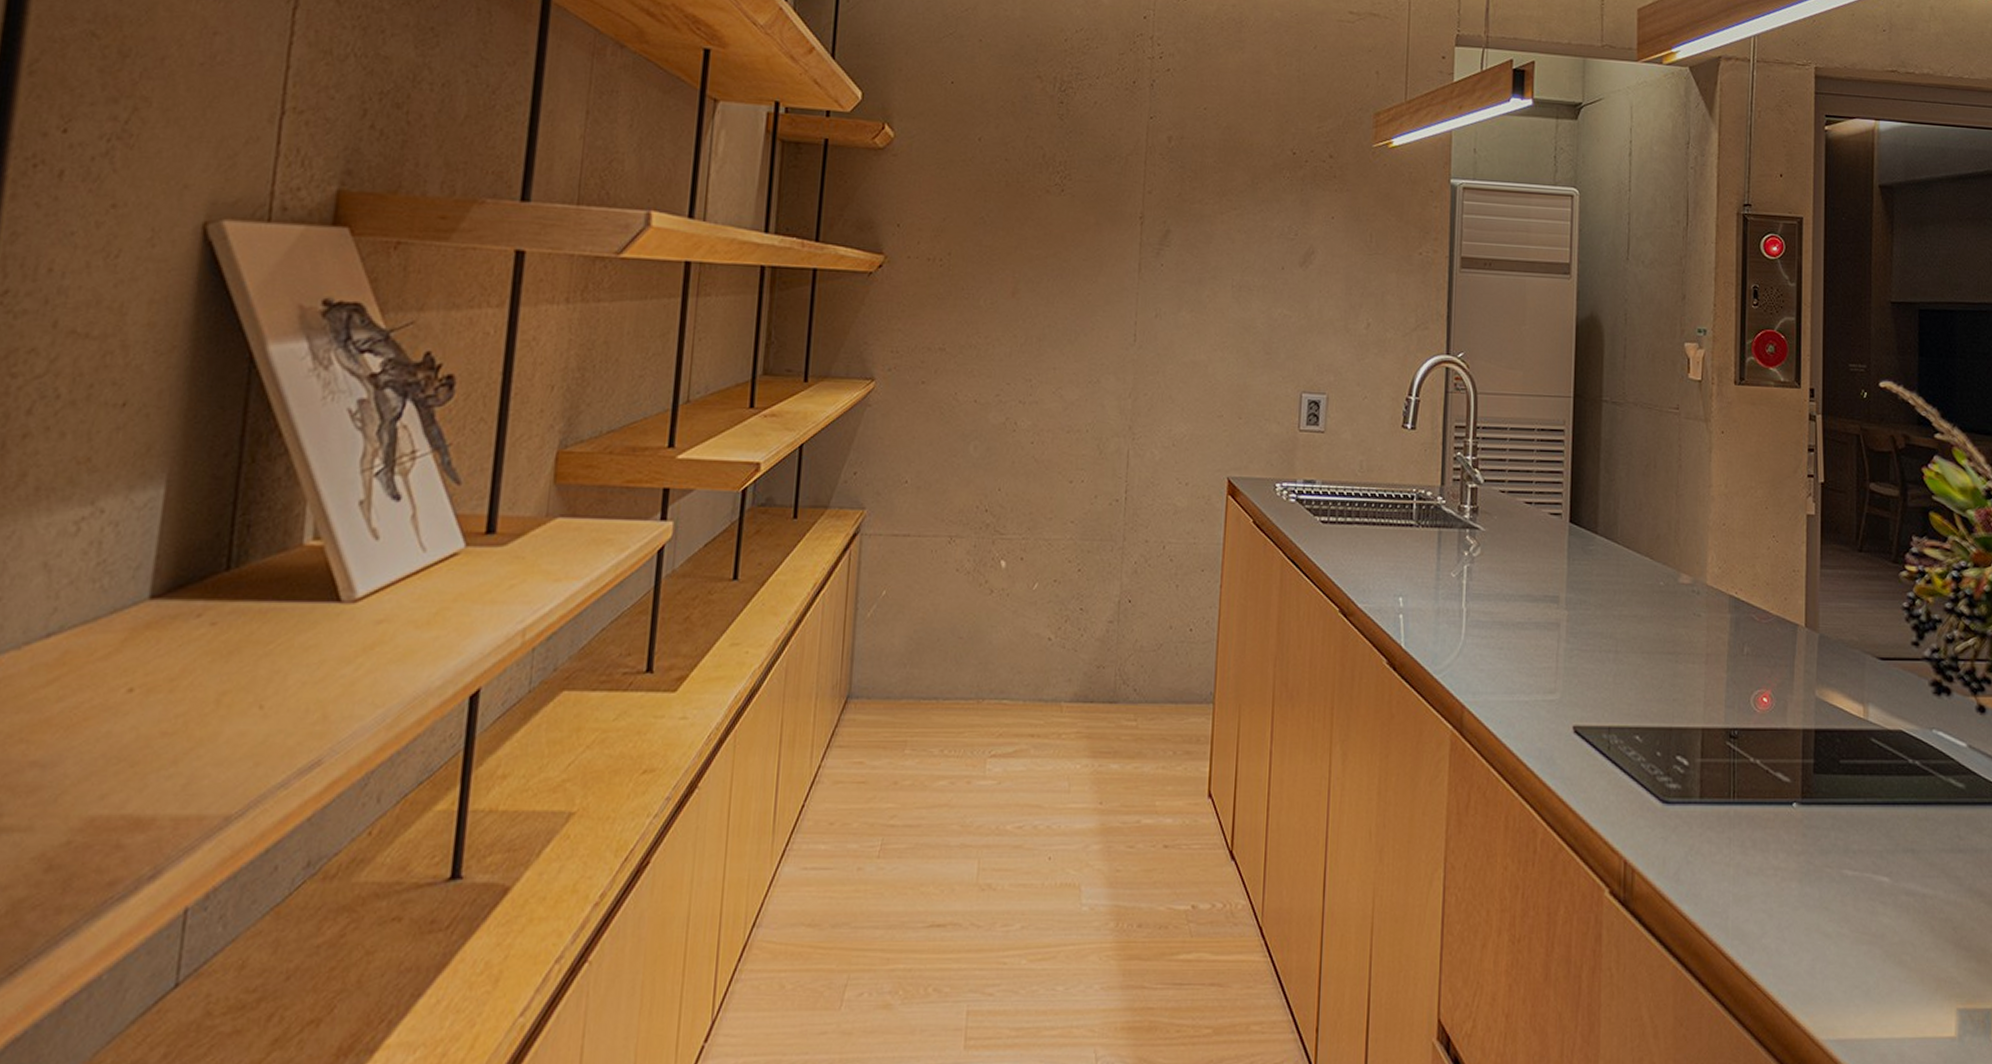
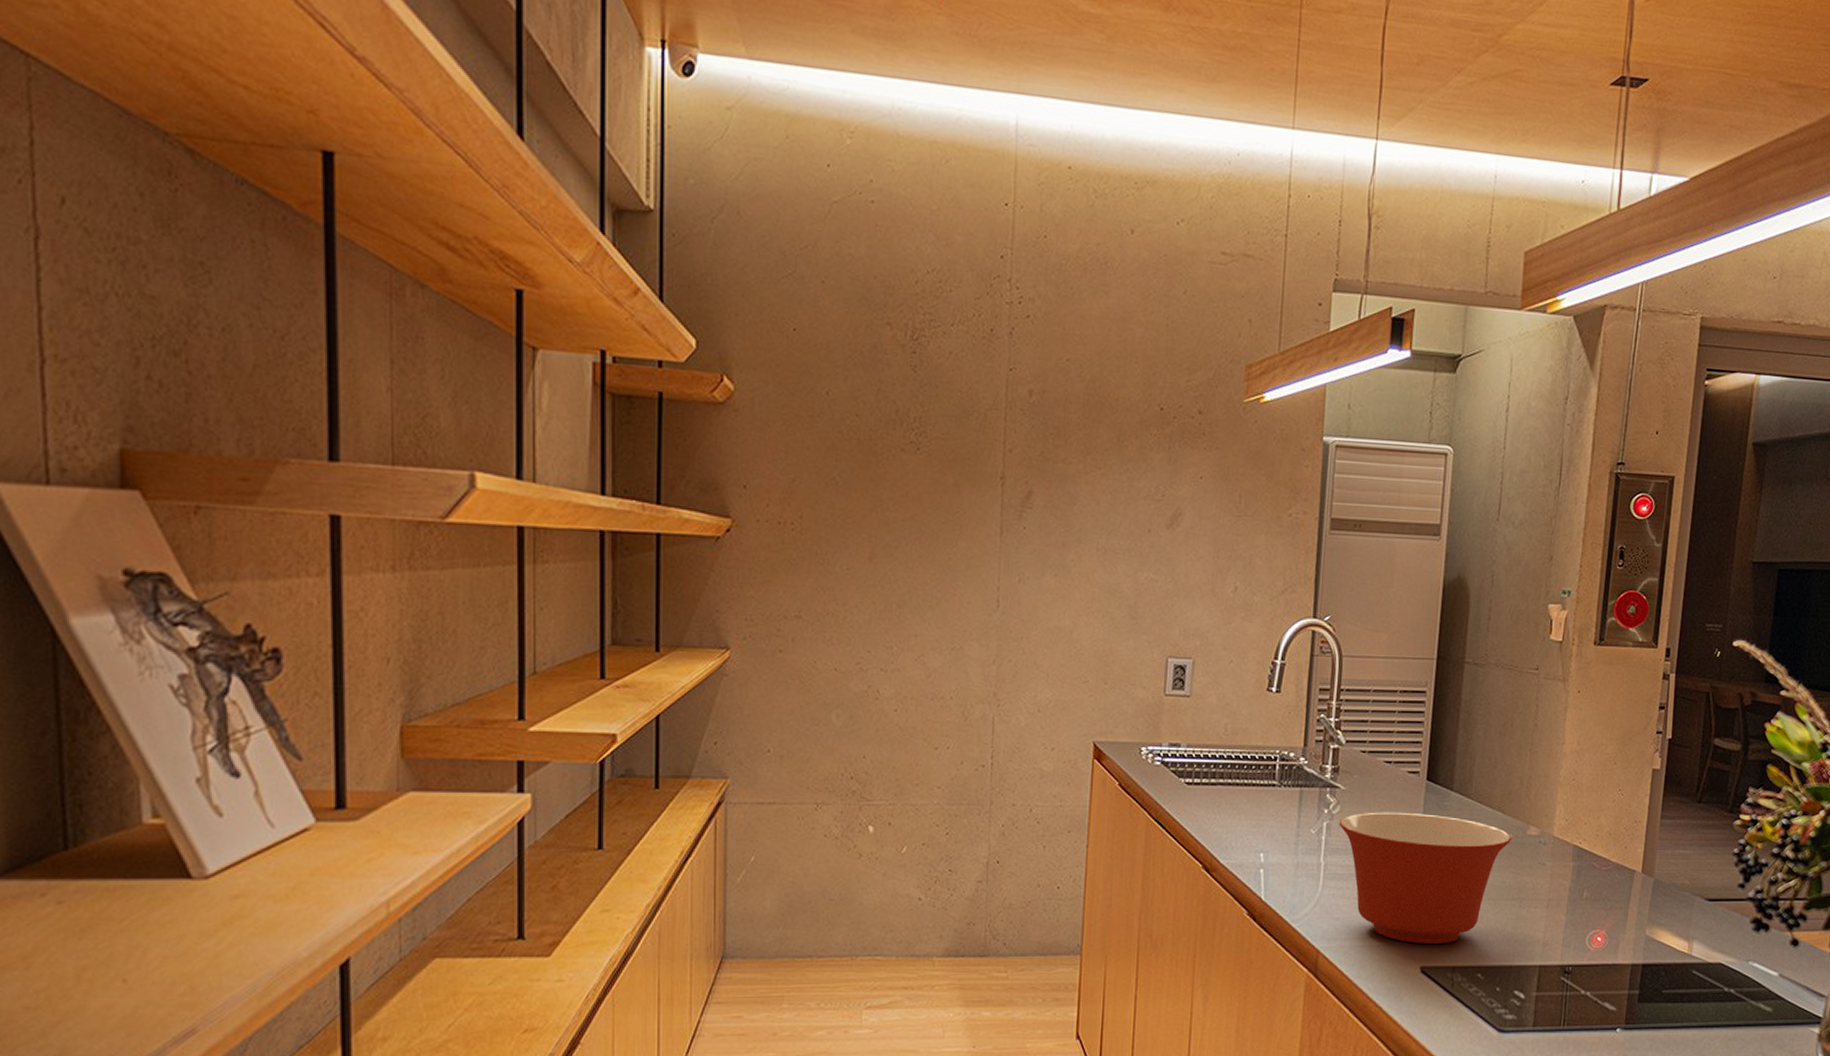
mixing bowl: none [1480,555,1663,702] -> present [1339,812,1512,945]

